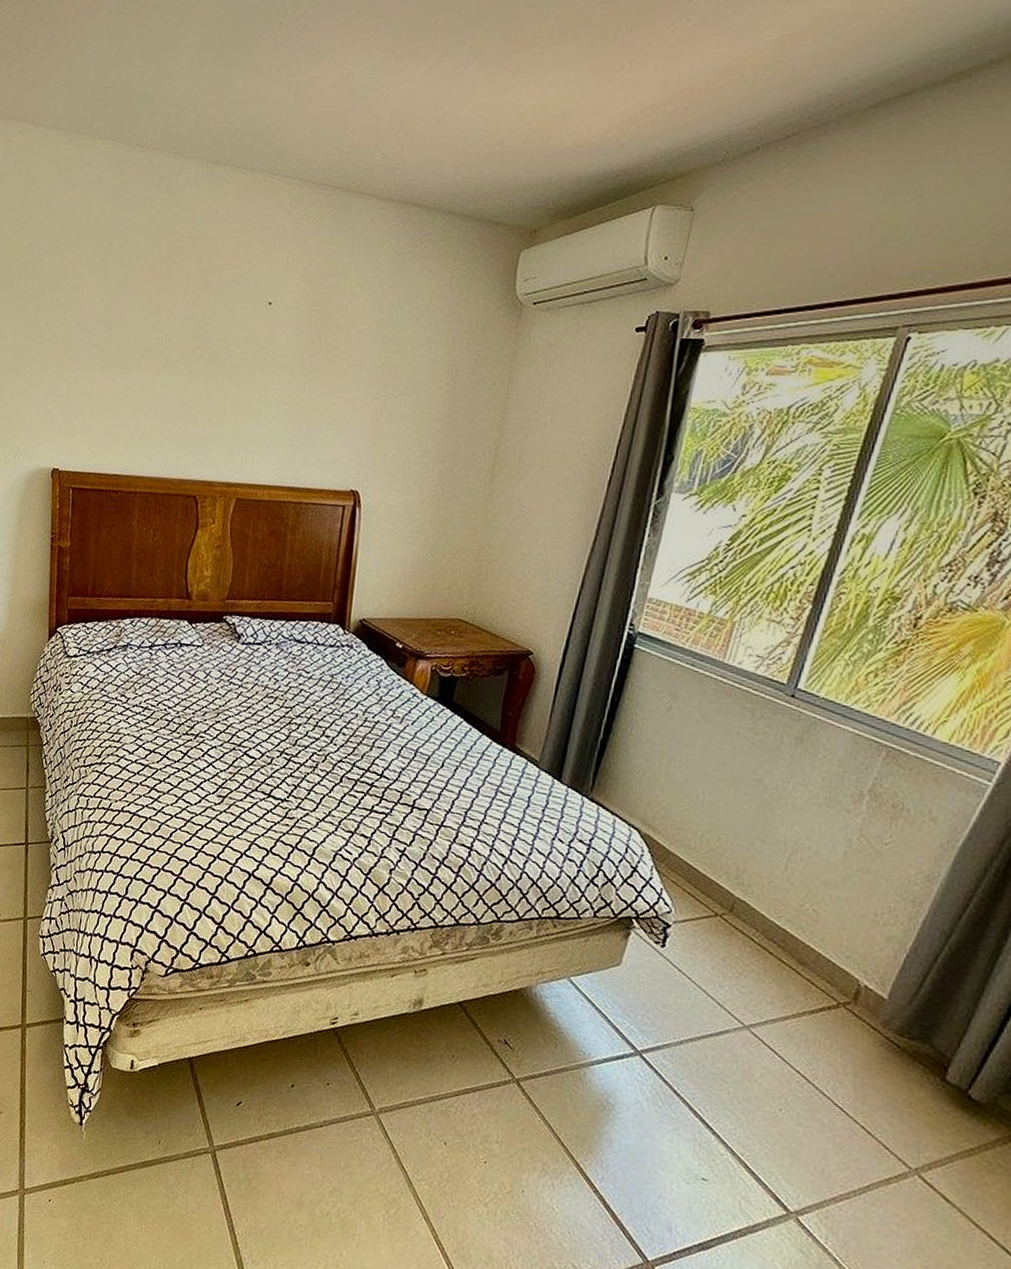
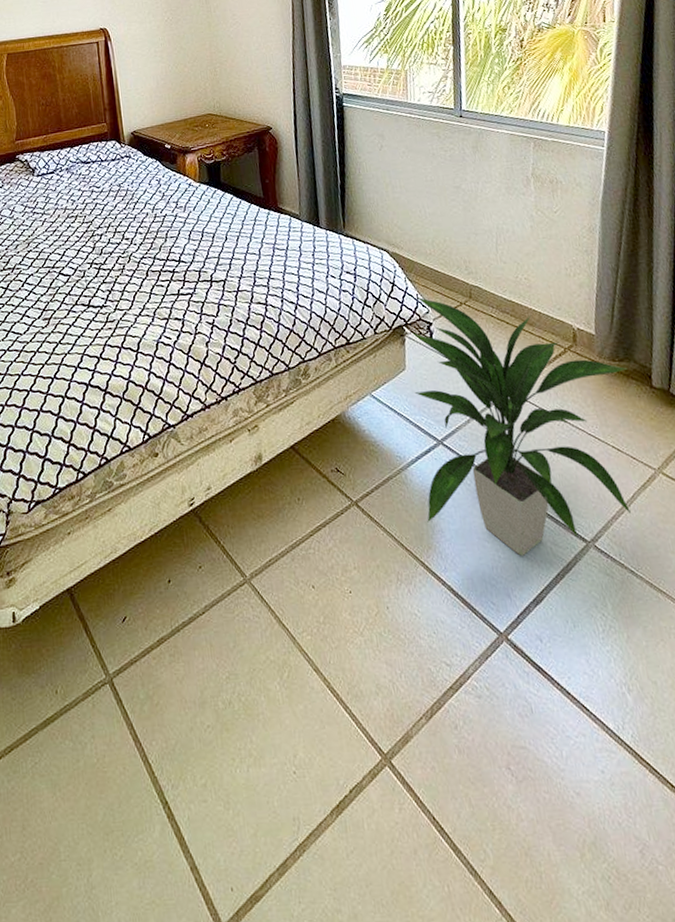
indoor plant: none [596,891,918,1203] -> present [412,296,632,556]

